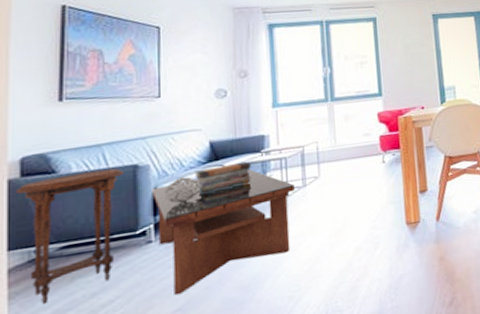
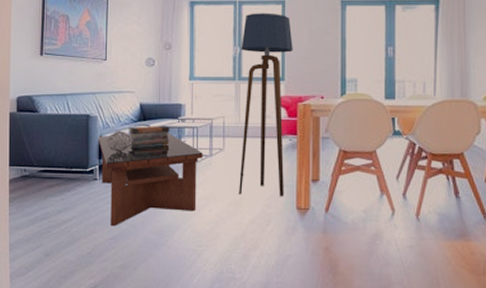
side table: present [16,168,124,305] -> none [14,115,81,211]
floor lamp: none [331,30,391,222] -> present [239,13,293,197]

